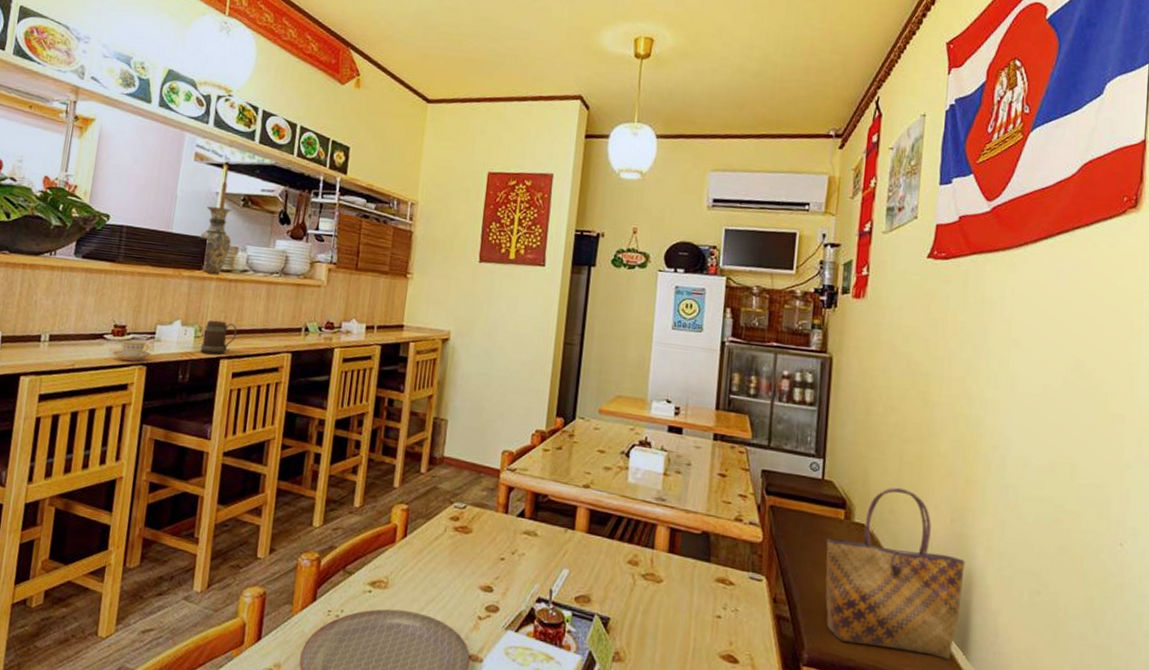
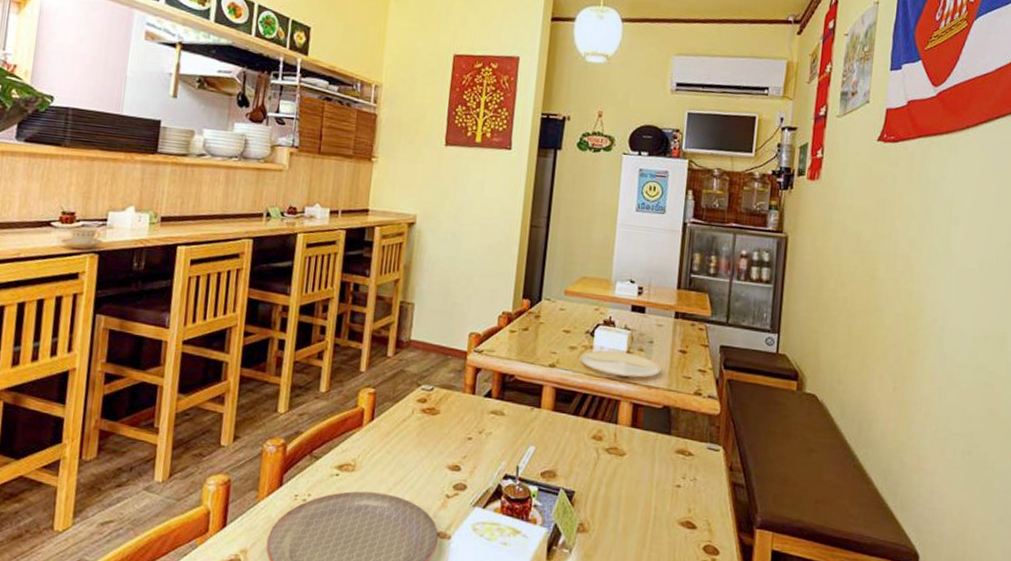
vase: present [198,206,233,275] -> none [151,87,187,160]
beer mug: present [200,320,237,355] -> none [156,205,195,242]
plate: none [615,471,699,502] -> present [580,350,661,378]
tote bag: present [825,486,965,659] -> none [778,358,906,517]

